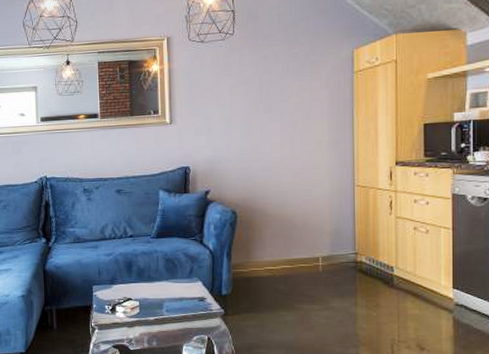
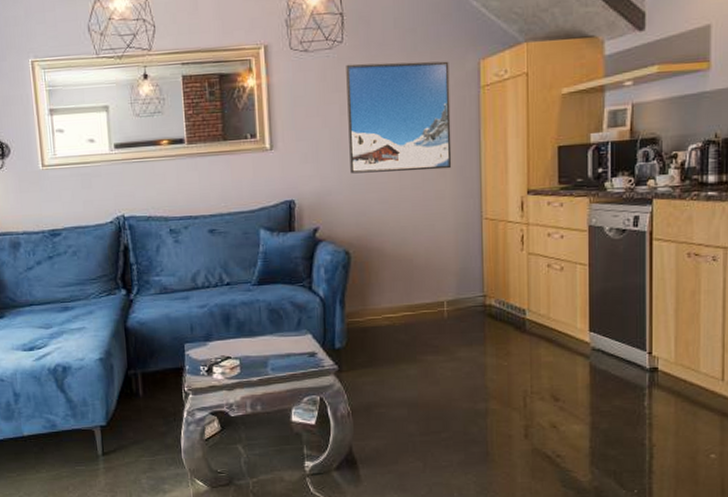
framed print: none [236,50,328,145] -> present [346,61,452,174]

